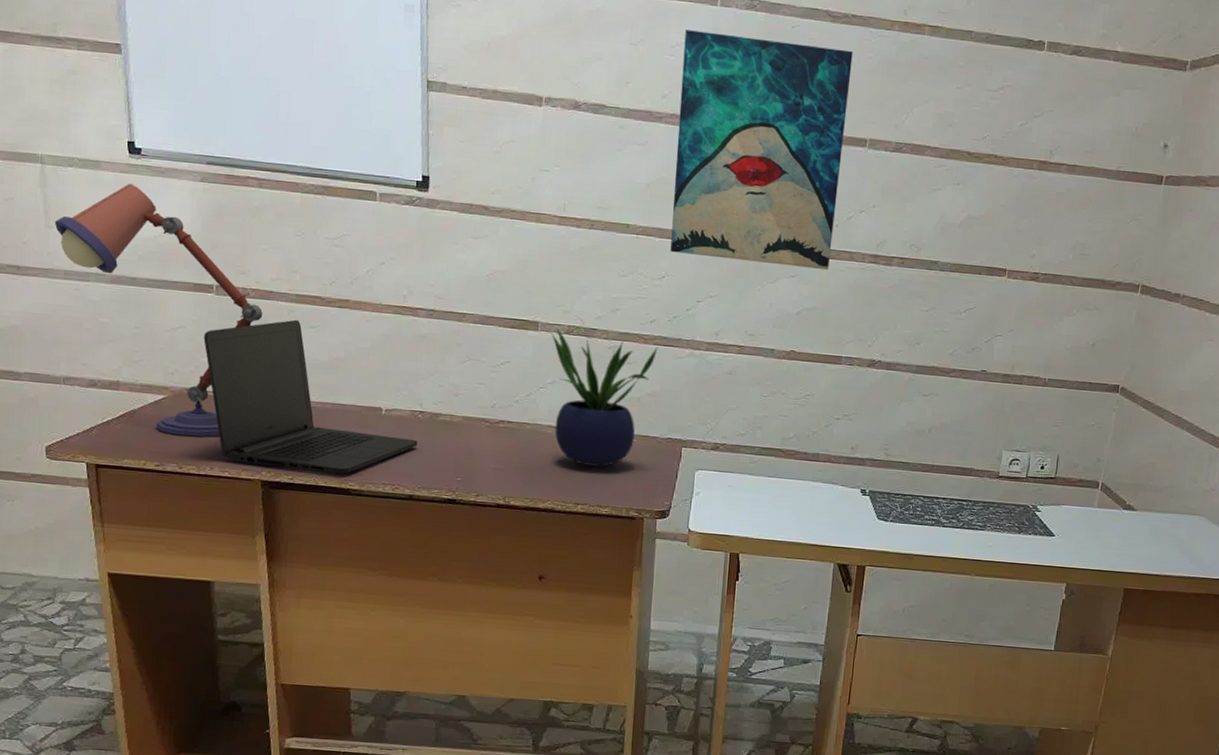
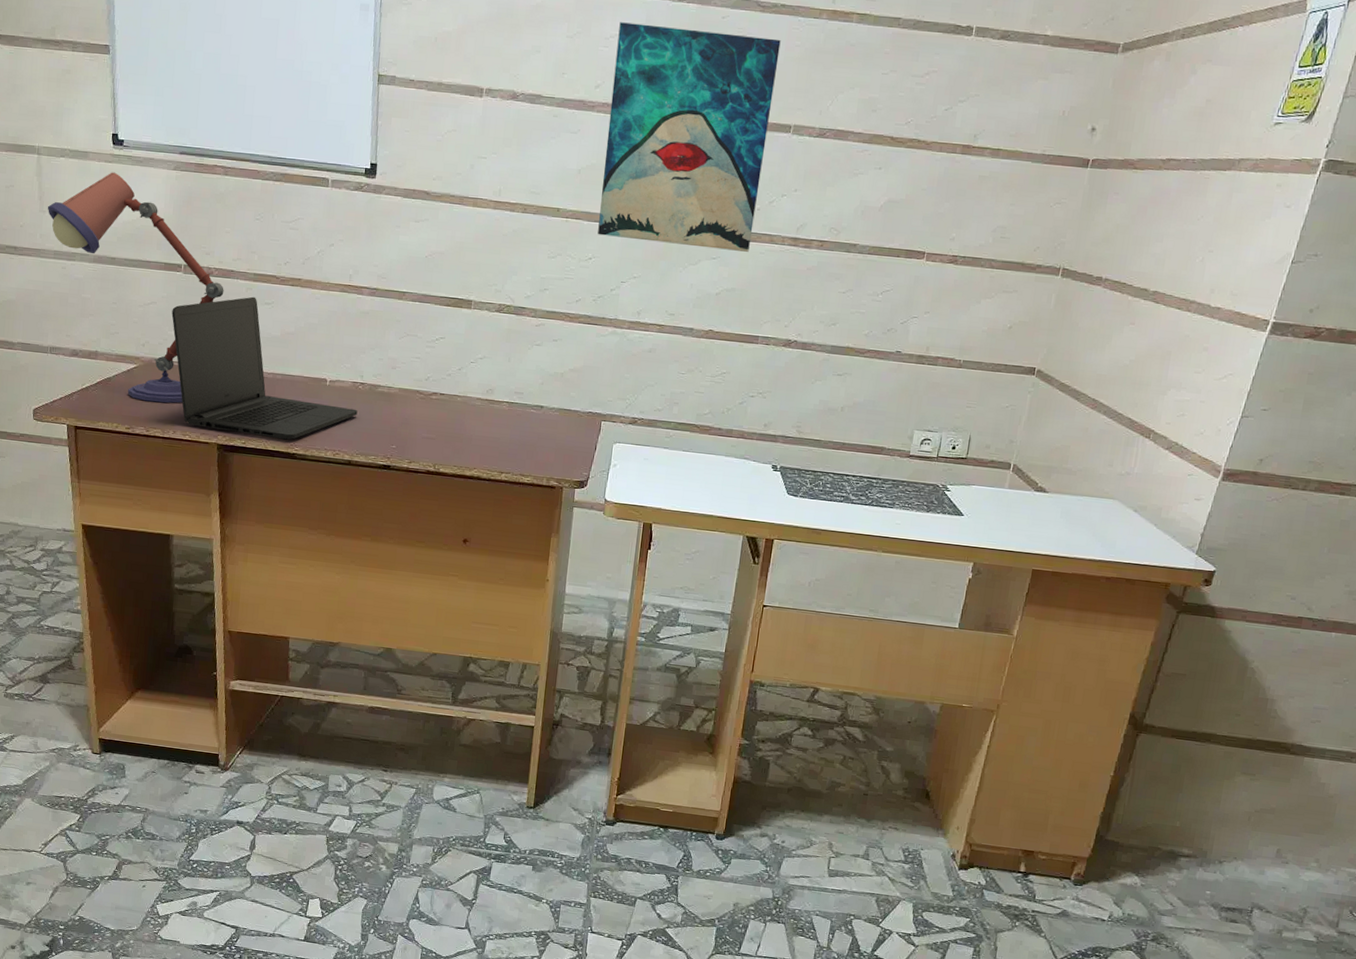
potted plant: present [551,328,658,467] -> none [483,306,583,438]

